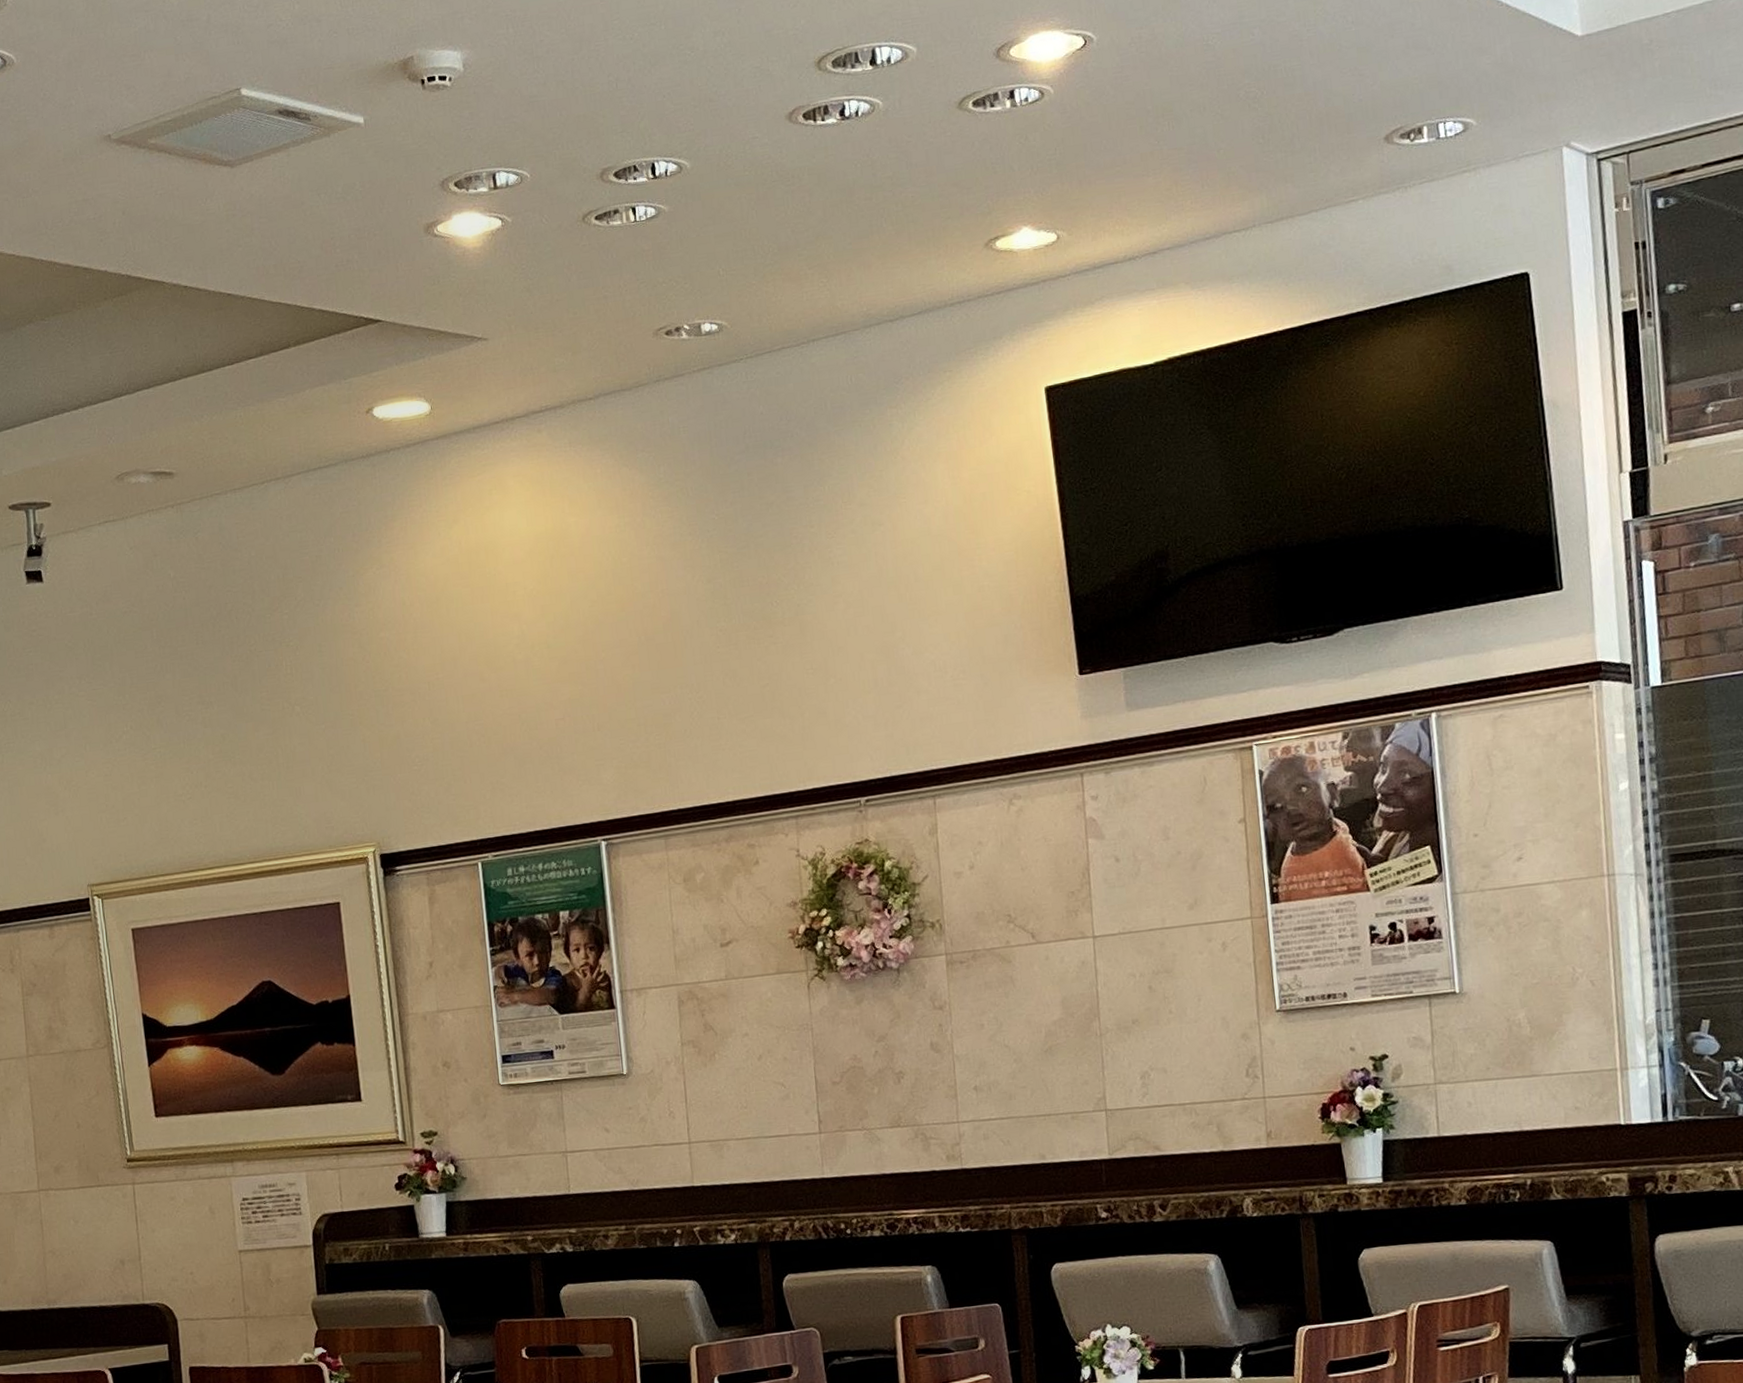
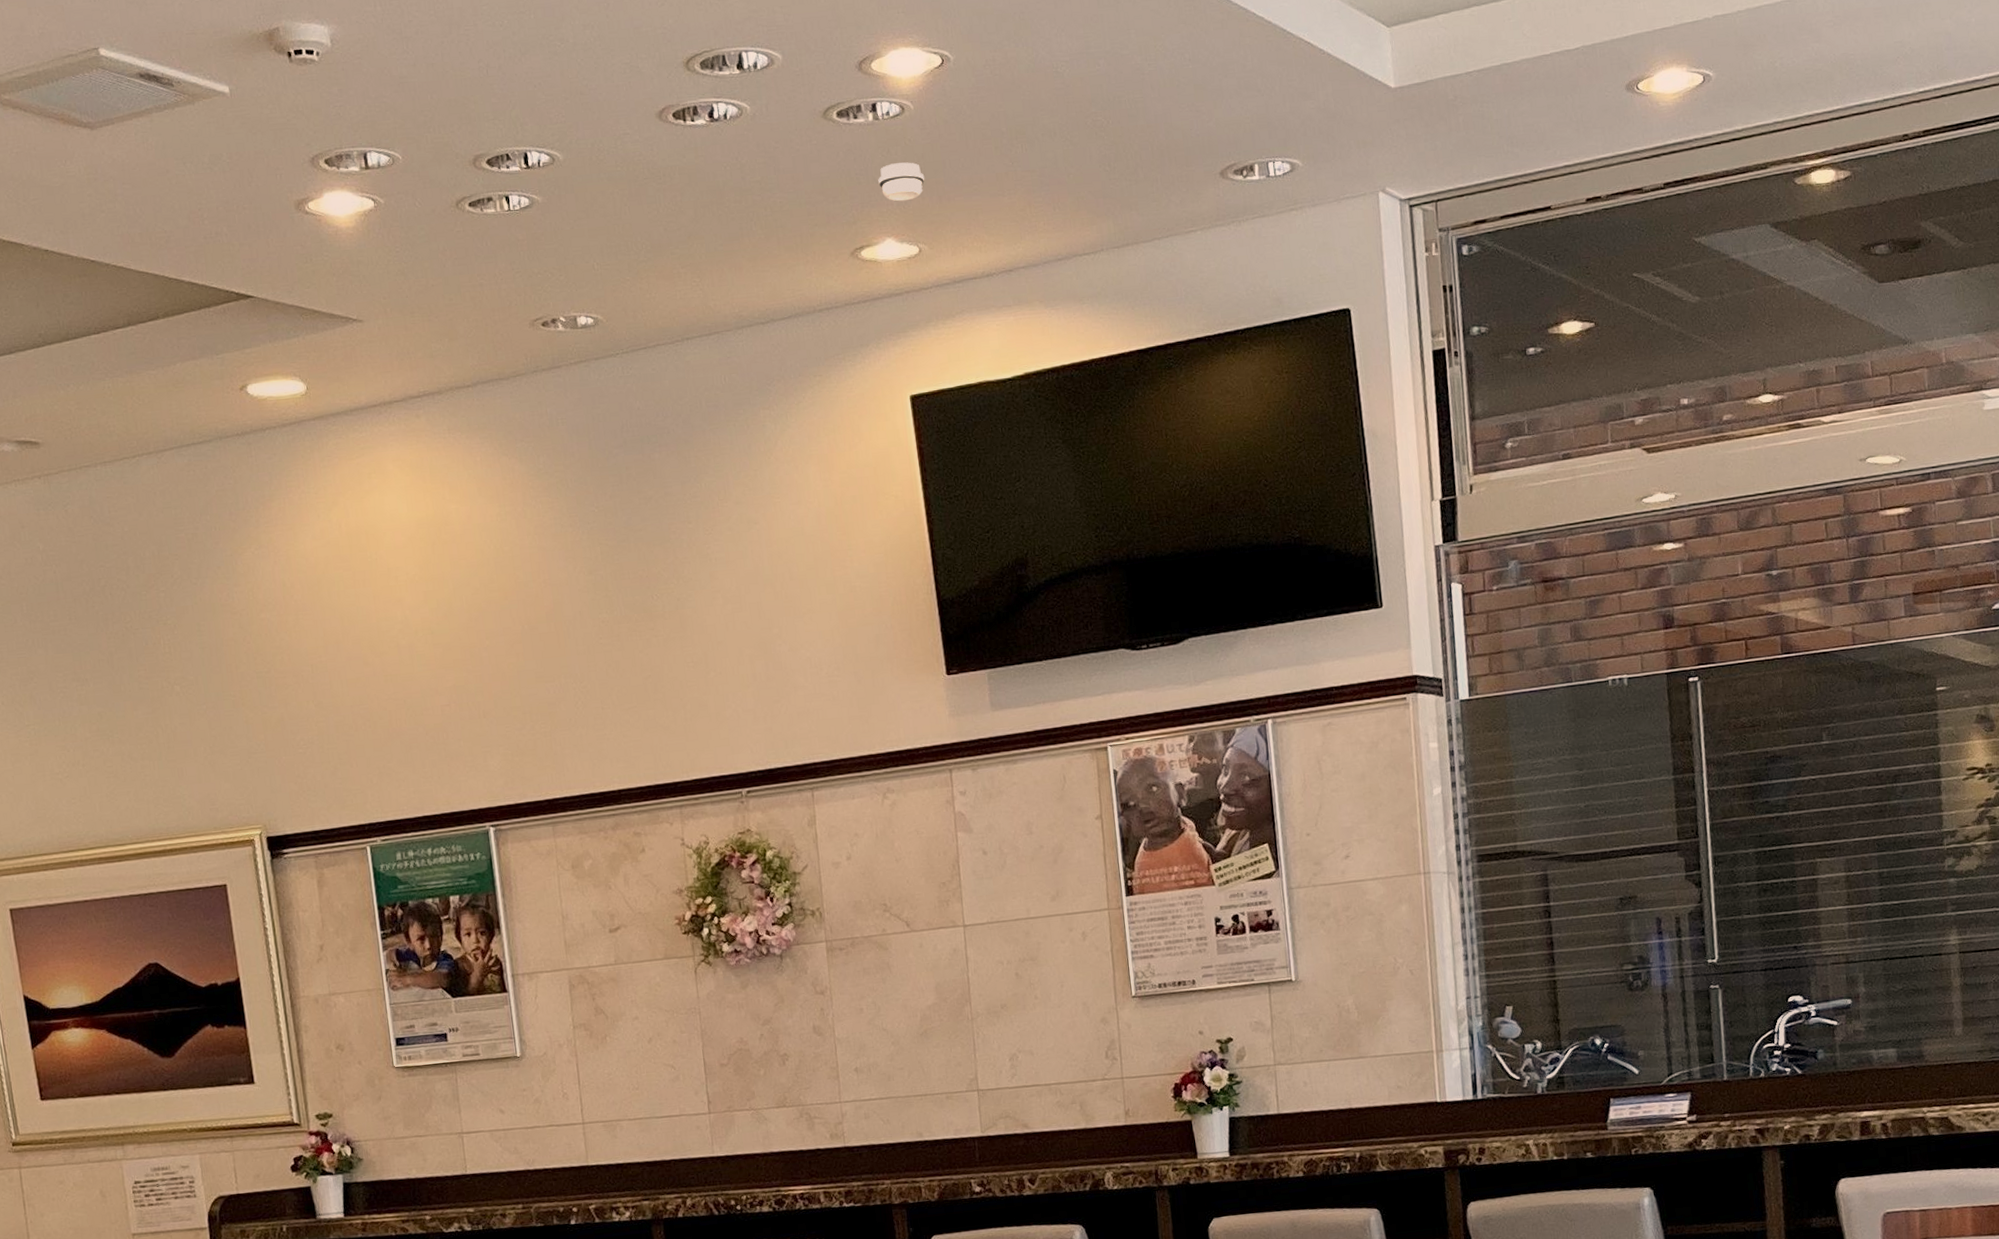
smoke detector: none [1015,147,1065,189] -> present [878,162,925,202]

